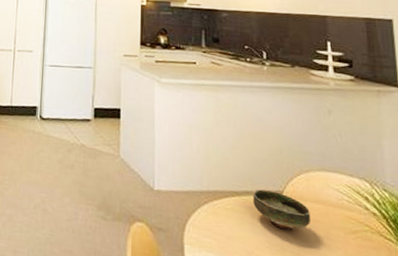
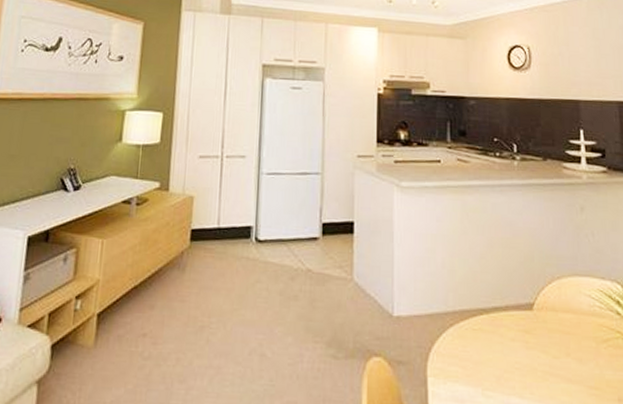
bowl: present [253,189,310,231] -> none [503,303,562,347]

